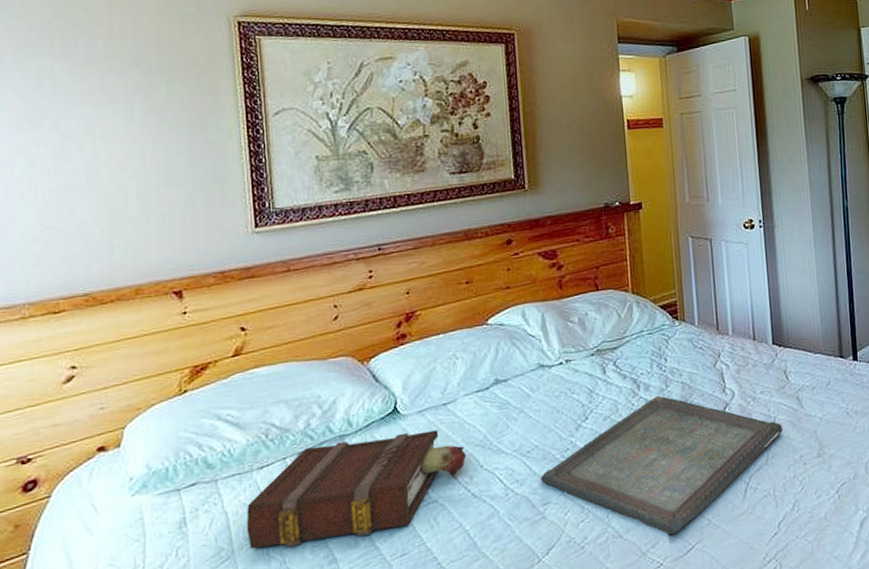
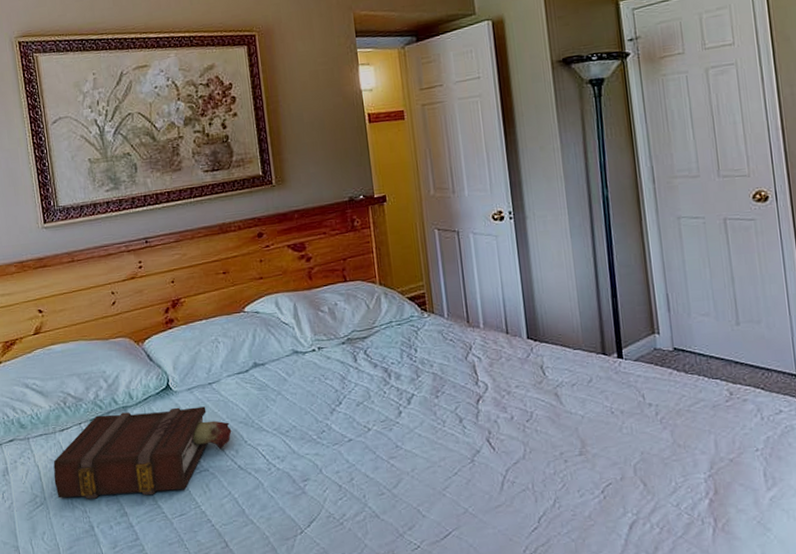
serving tray: present [540,395,783,535] -> none [299,385,541,520]

